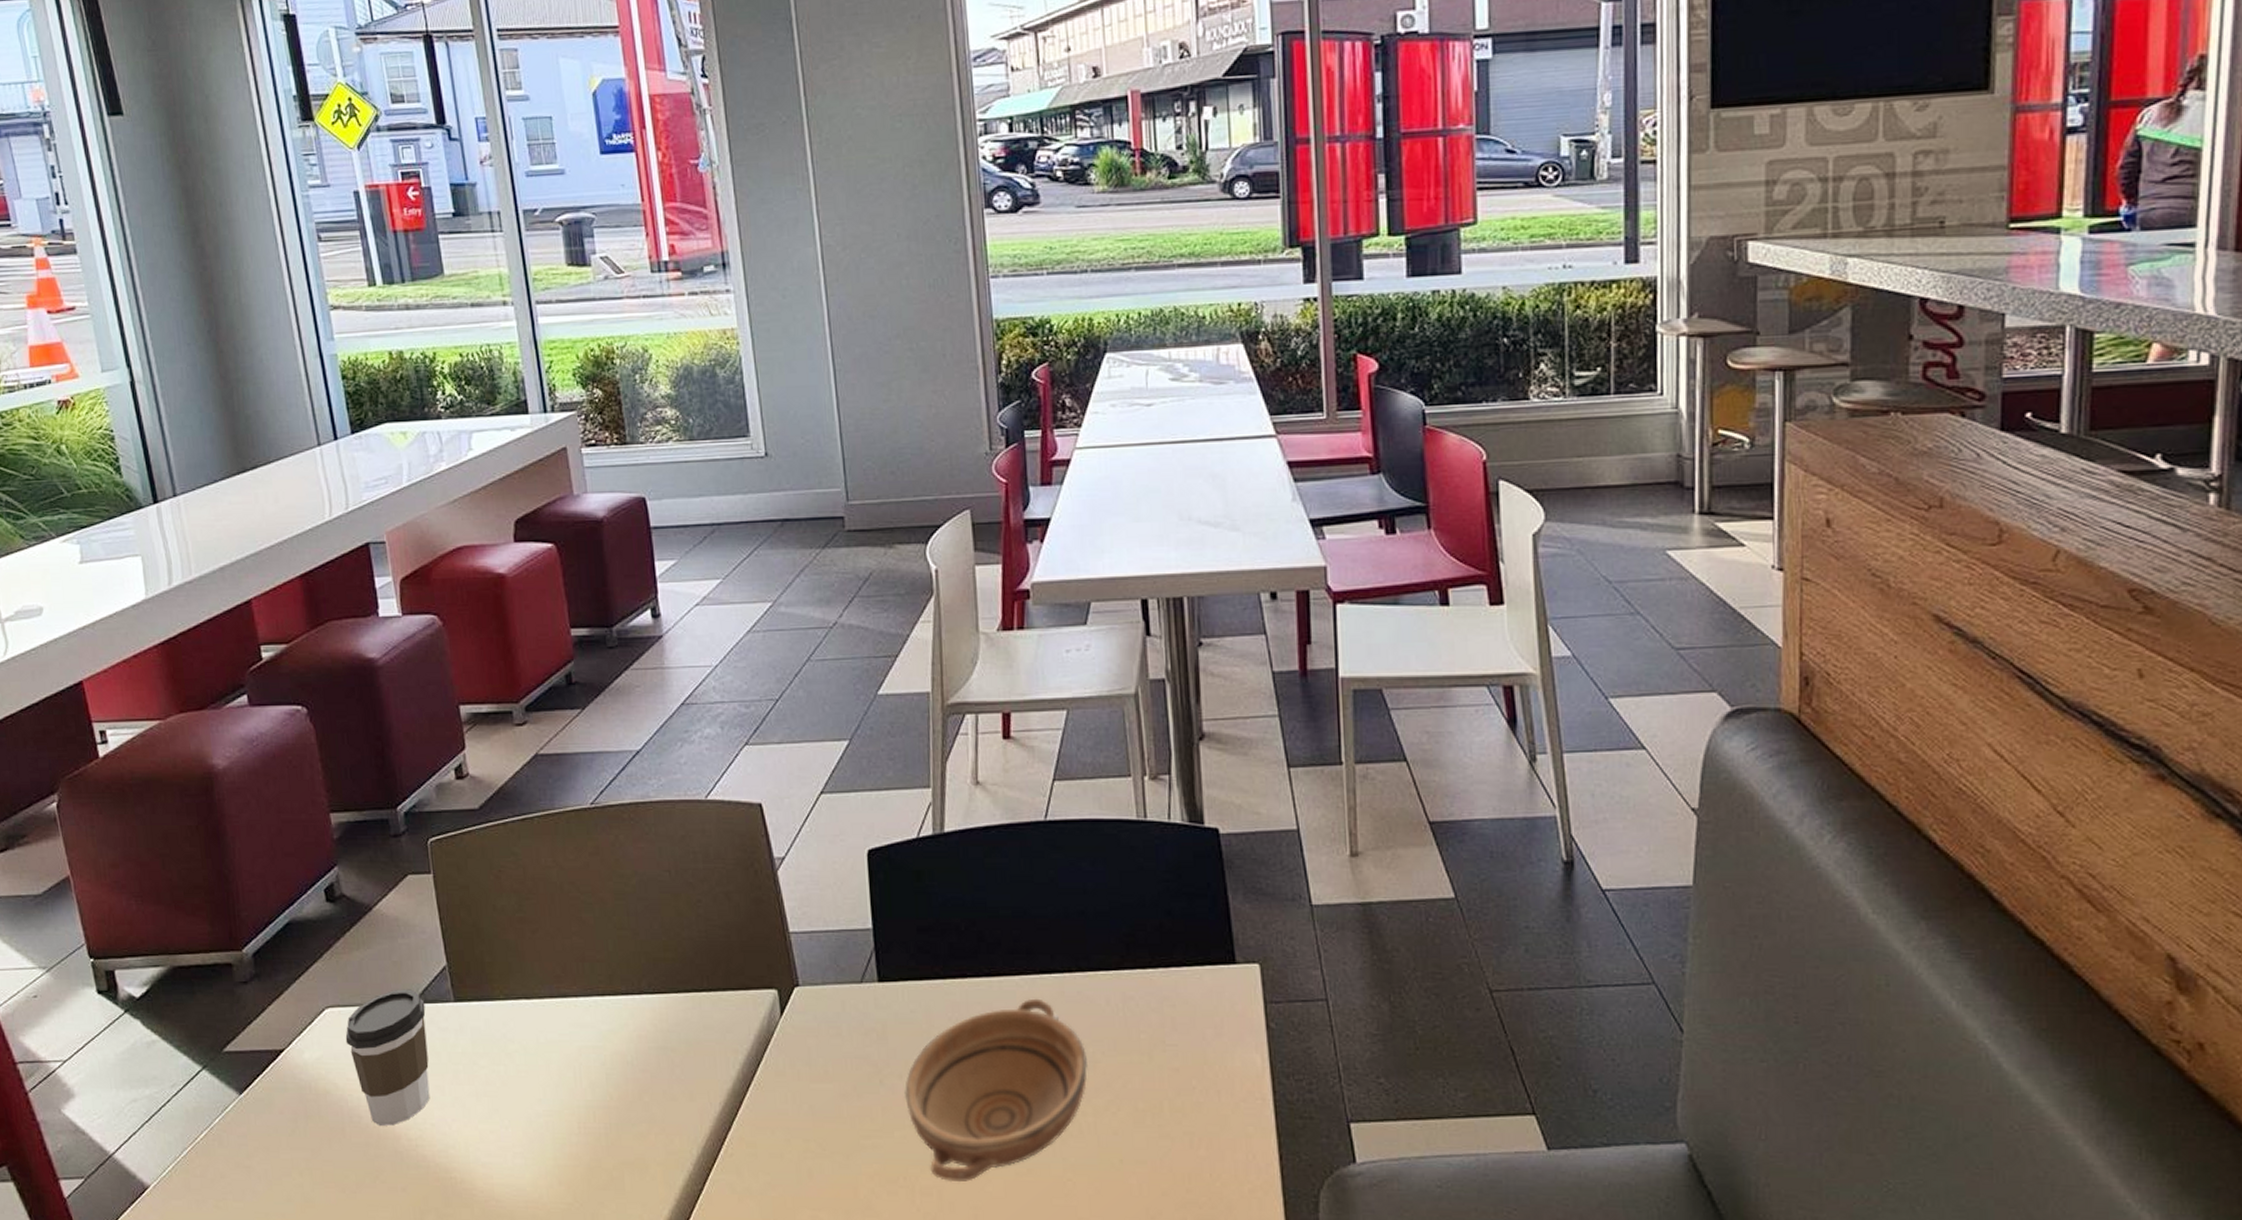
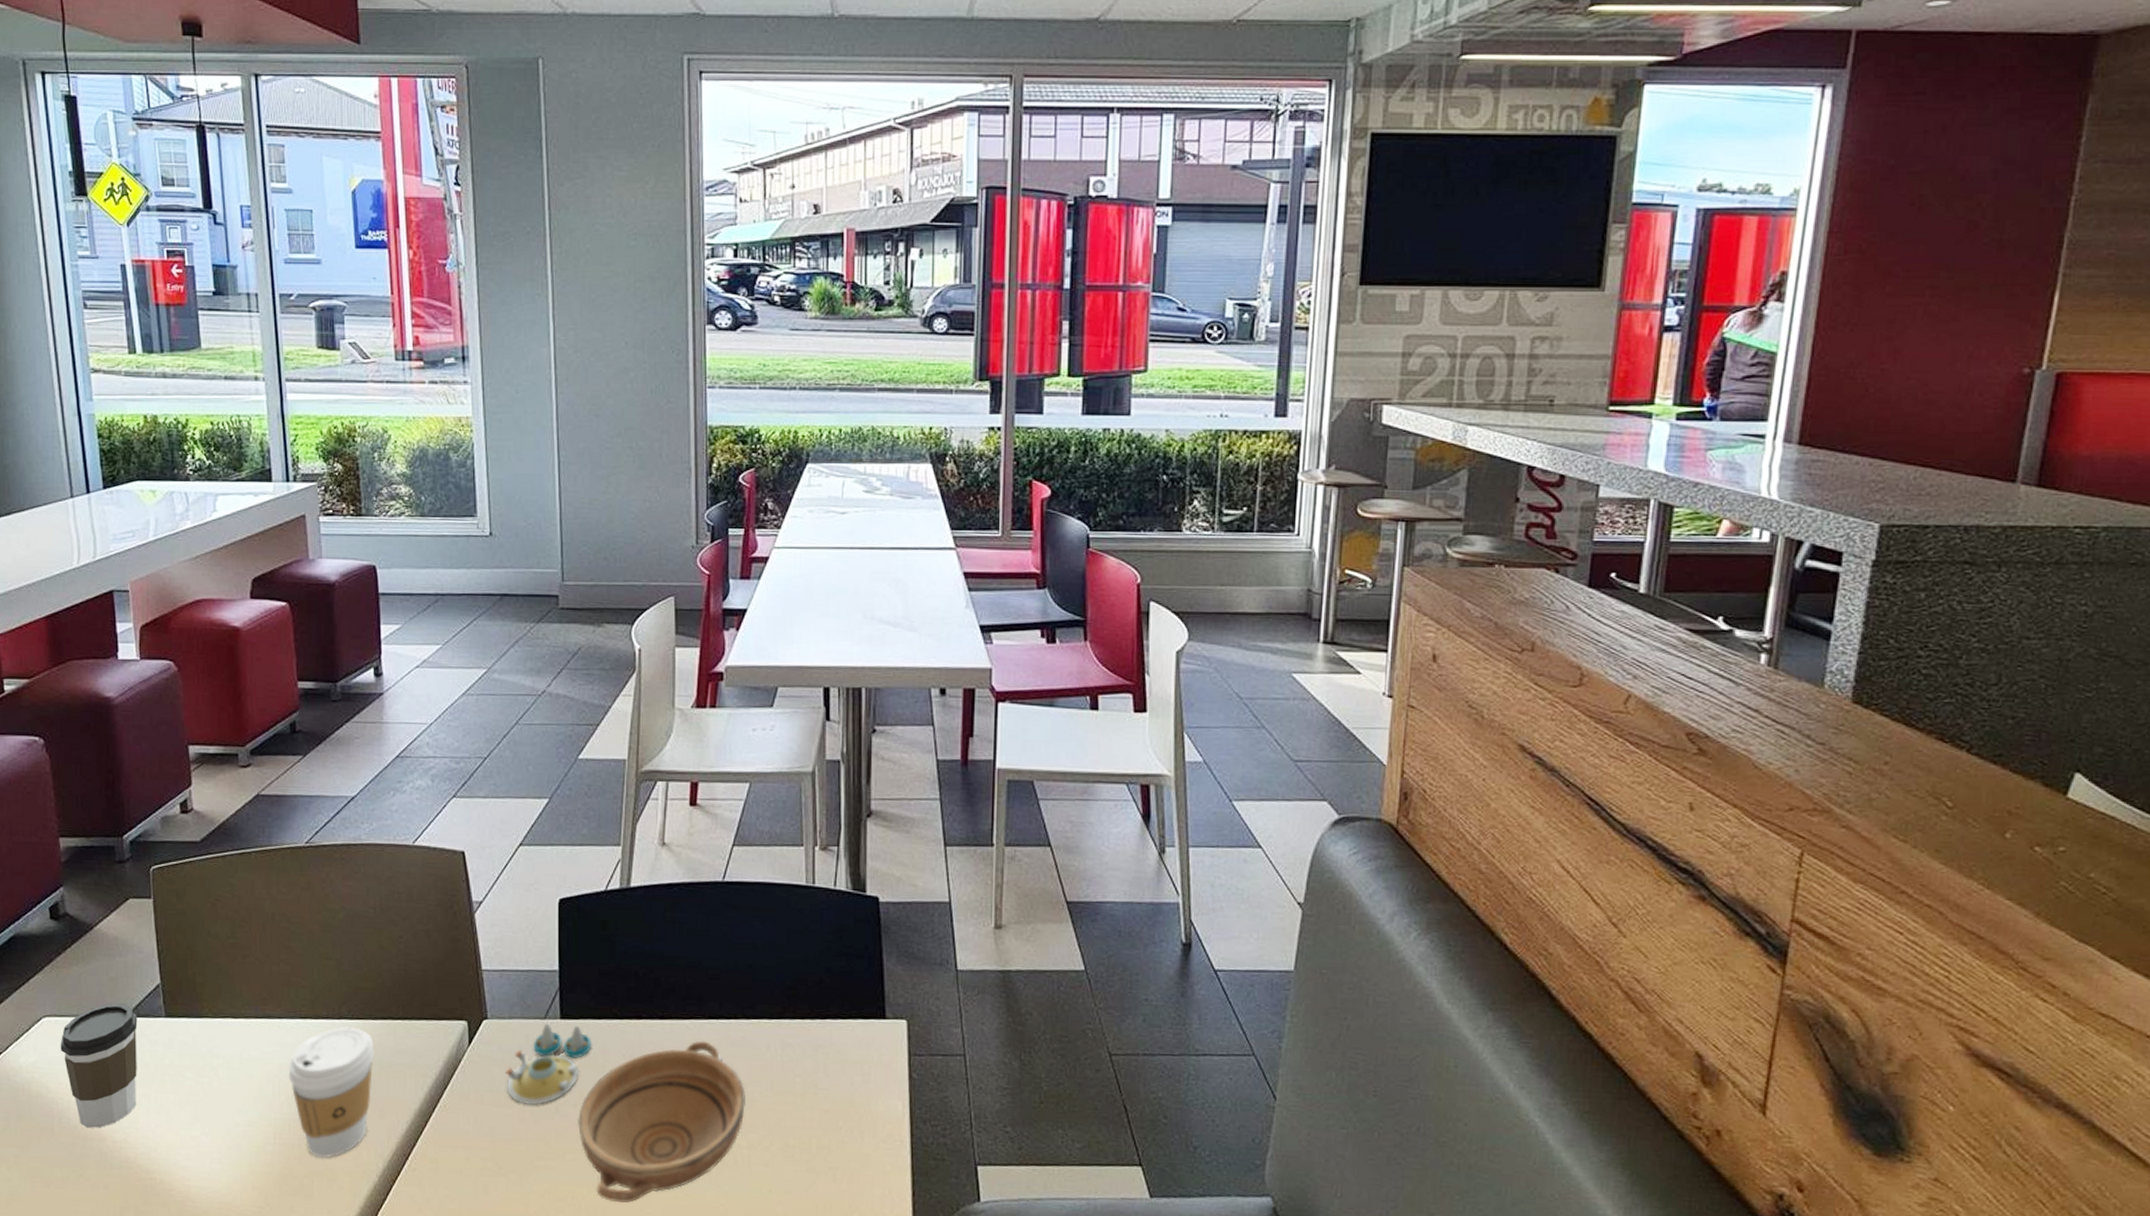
coffee cup: none [588,1002,680,1146] -> present [288,1026,375,1158]
salt and pepper shaker set: none [821,987,914,1079] -> present [505,1023,592,1106]

